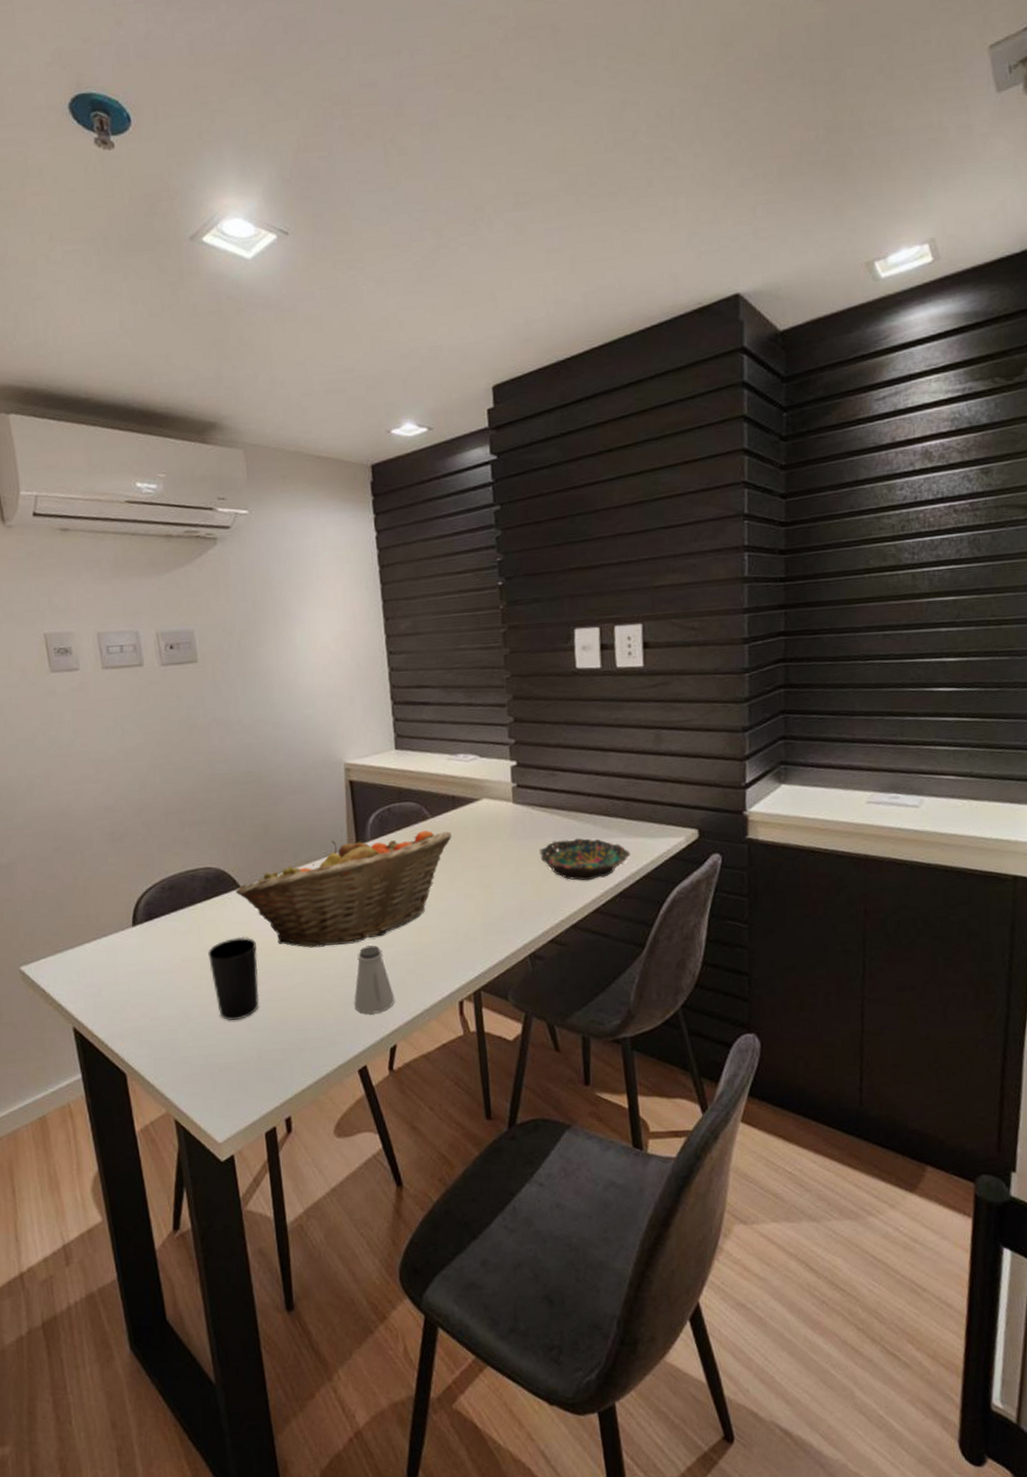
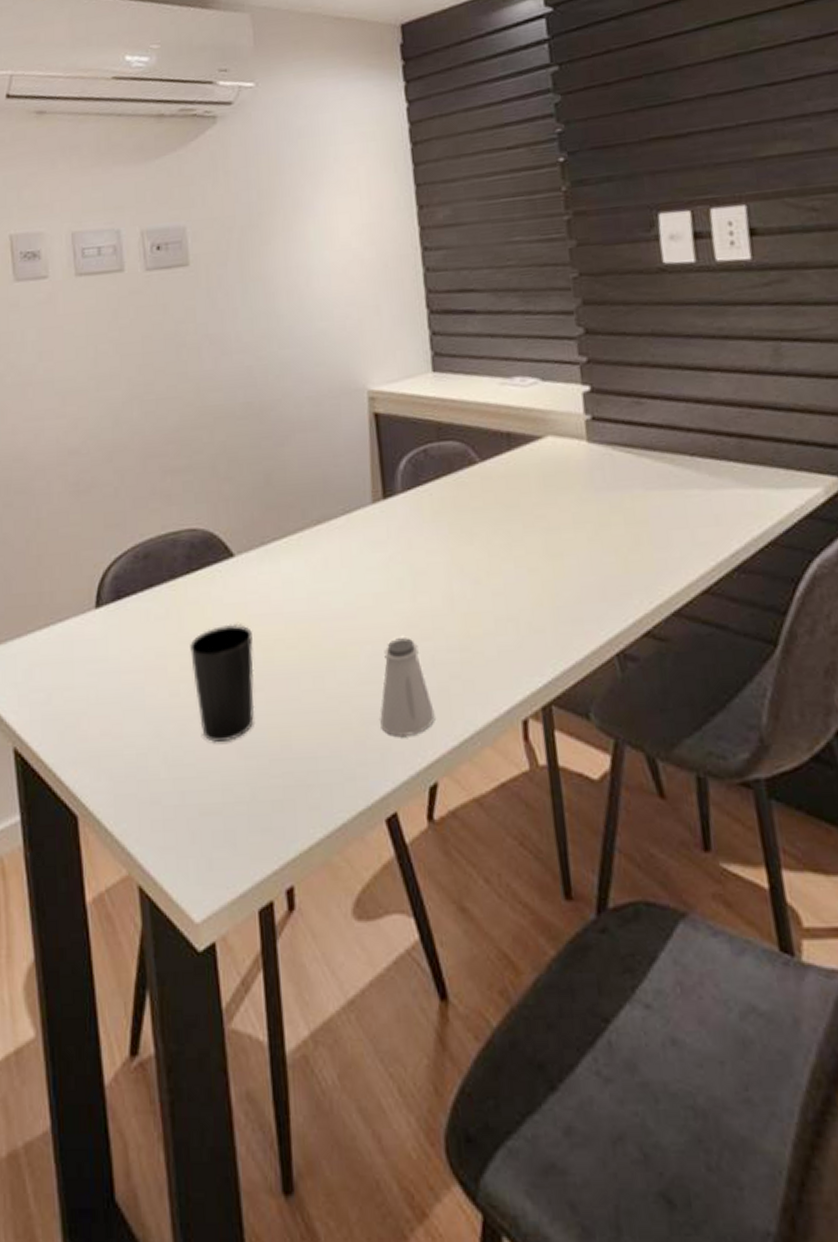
fruit basket: present [235,830,452,948] -> none [227,479,508,641]
bowl: present [539,838,631,881] -> none [625,488,750,549]

